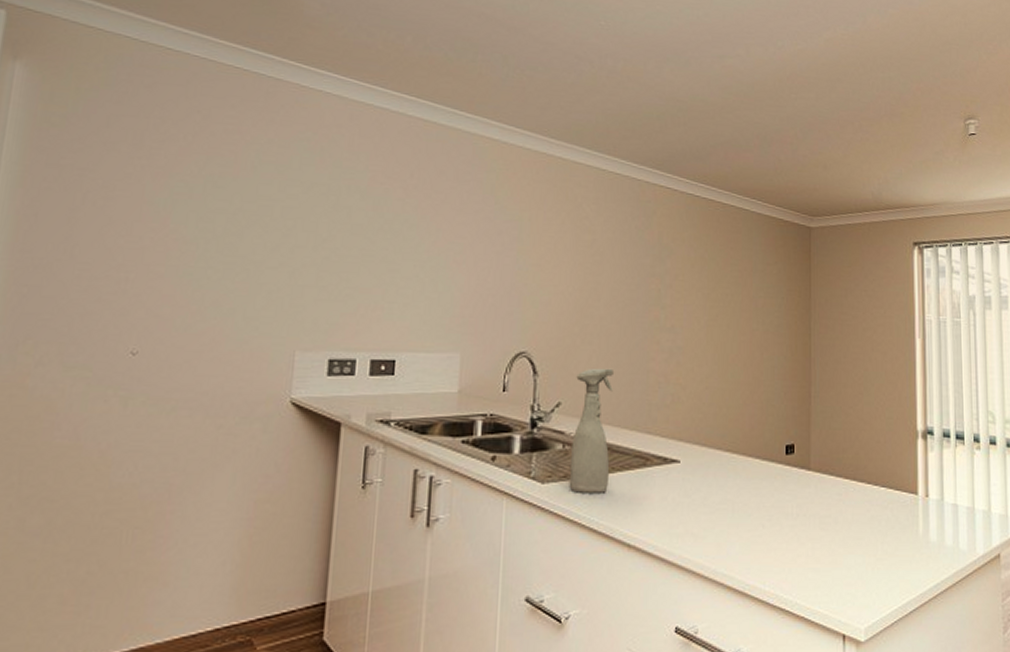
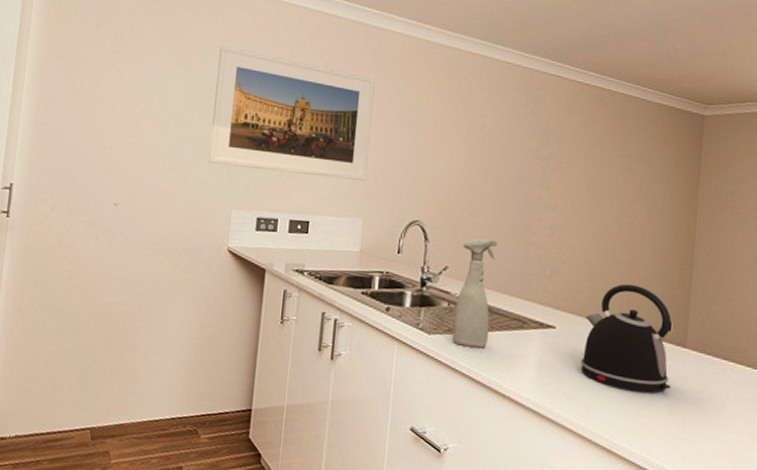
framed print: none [264,151,470,308] -> present [209,46,375,181]
kettle: none [708,407,799,523] -> present [580,283,672,393]

